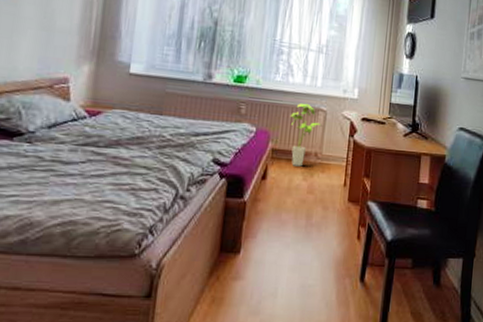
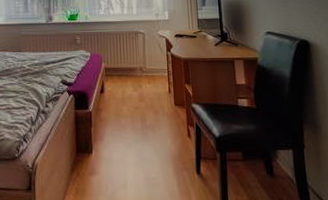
house plant: present [291,103,323,167] -> none [116,29,143,80]

